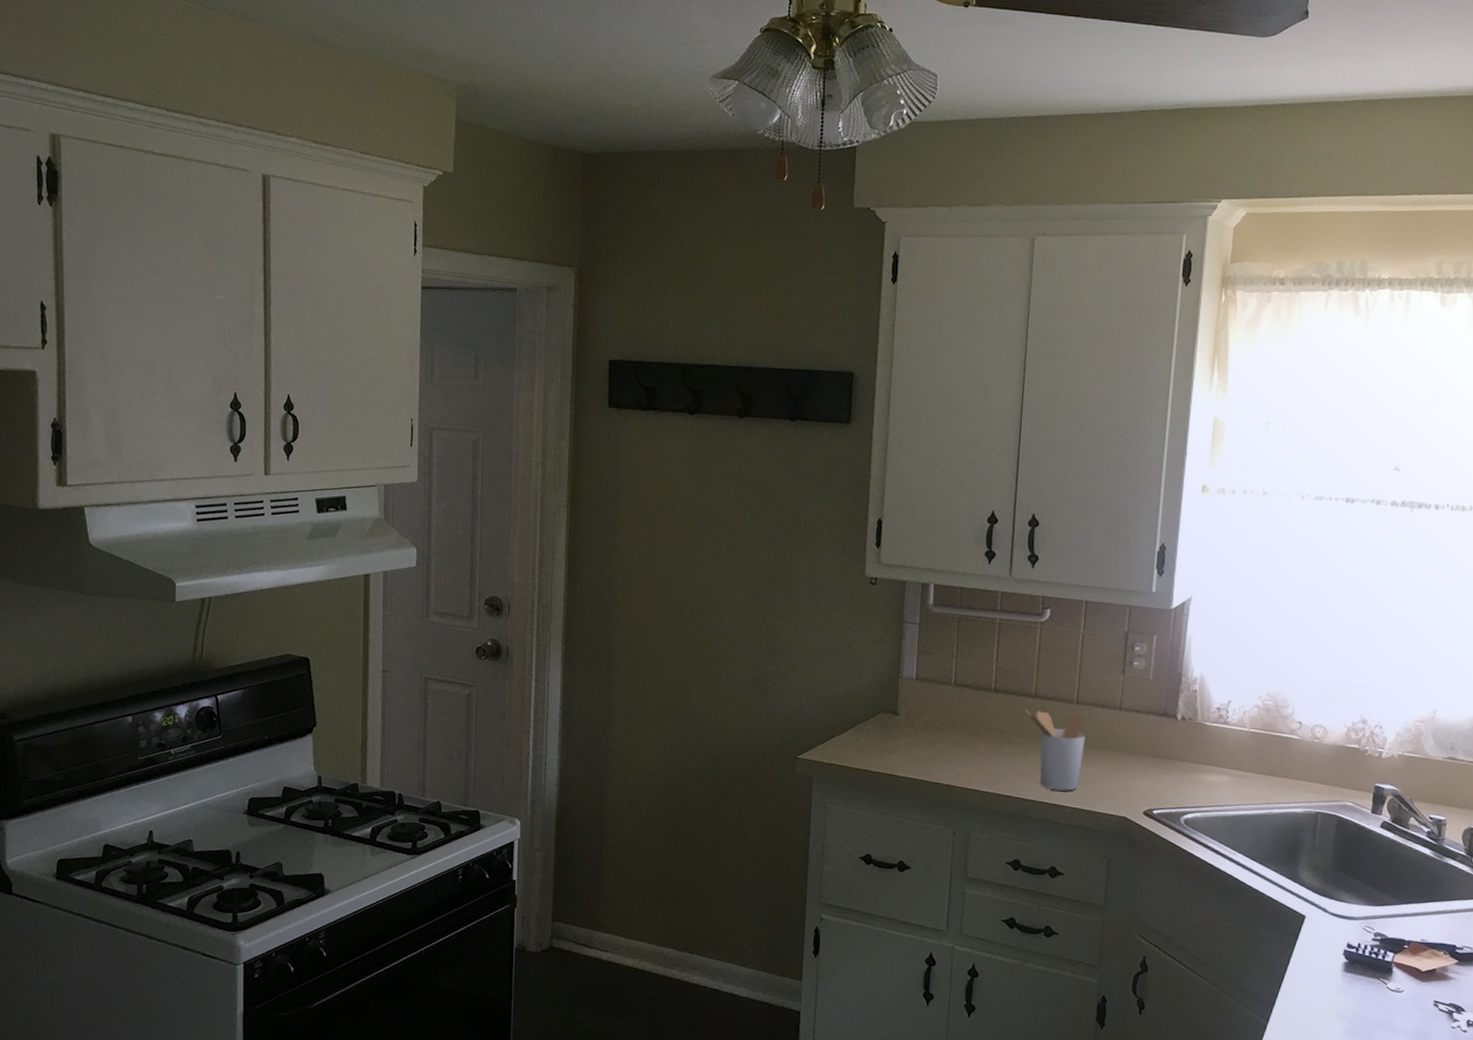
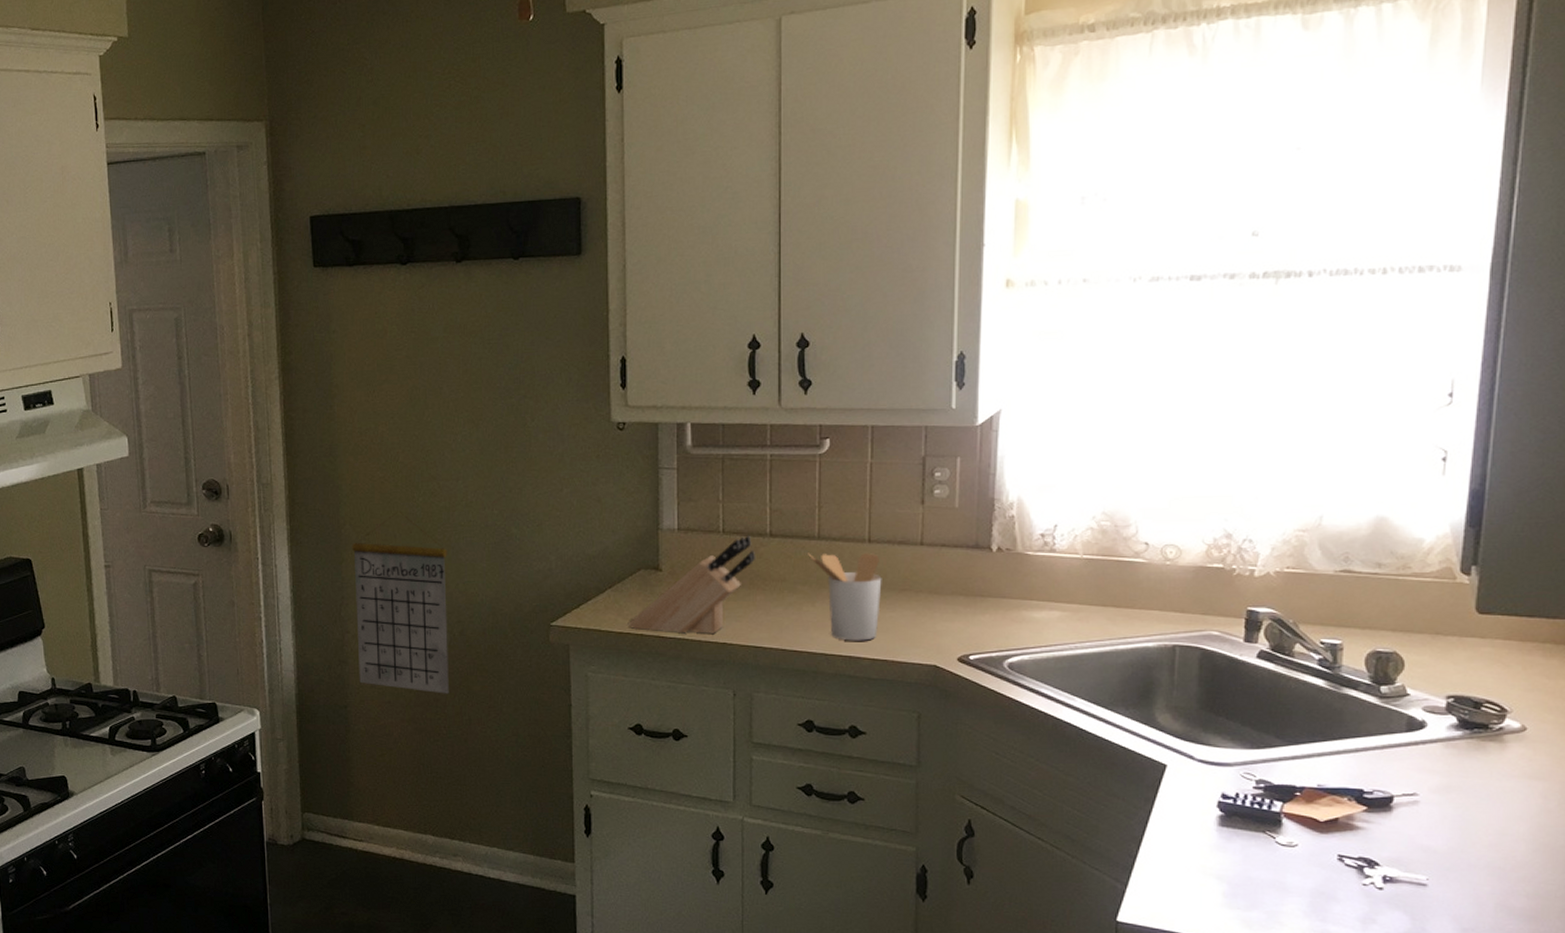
calendar: none [618,641,709,816] -> present [352,511,449,694]
knife block: none [865,689,982,776] -> present [627,535,756,634]

